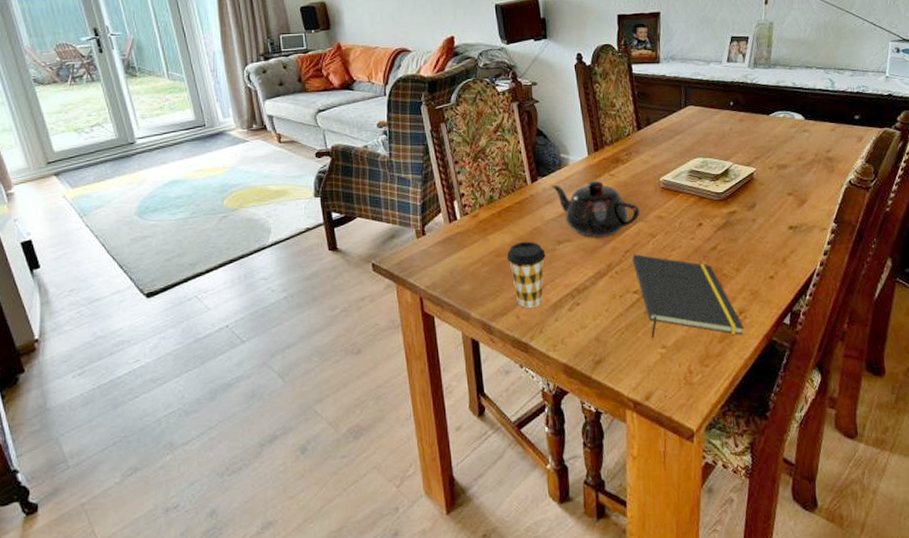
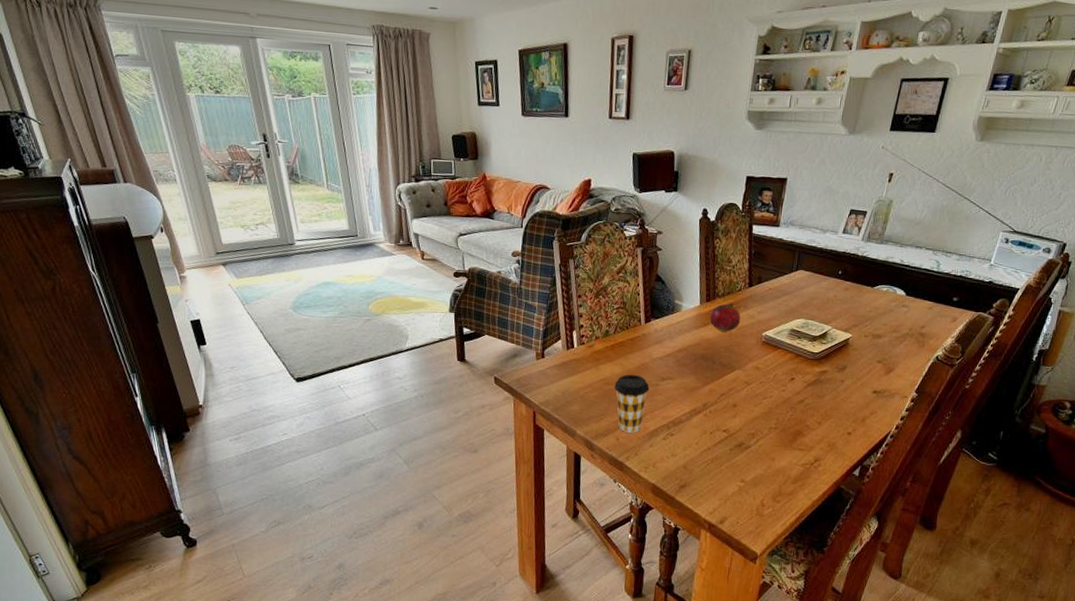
teapot: present [551,180,641,238] -> none [662,327,740,380]
fruit: none [600,150,635,182] -> present [709,303,741,332]
notepad: present [632,254,744,339] -> none [726,398,817,480]

